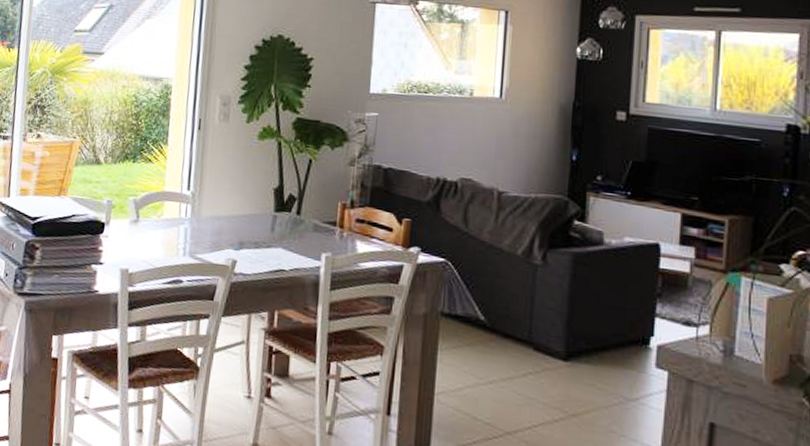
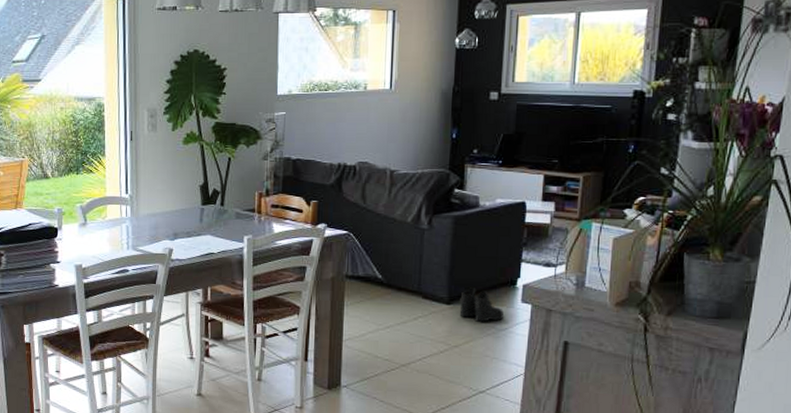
boots: none [579,342,635,388] -> present [459,288,505,322]

